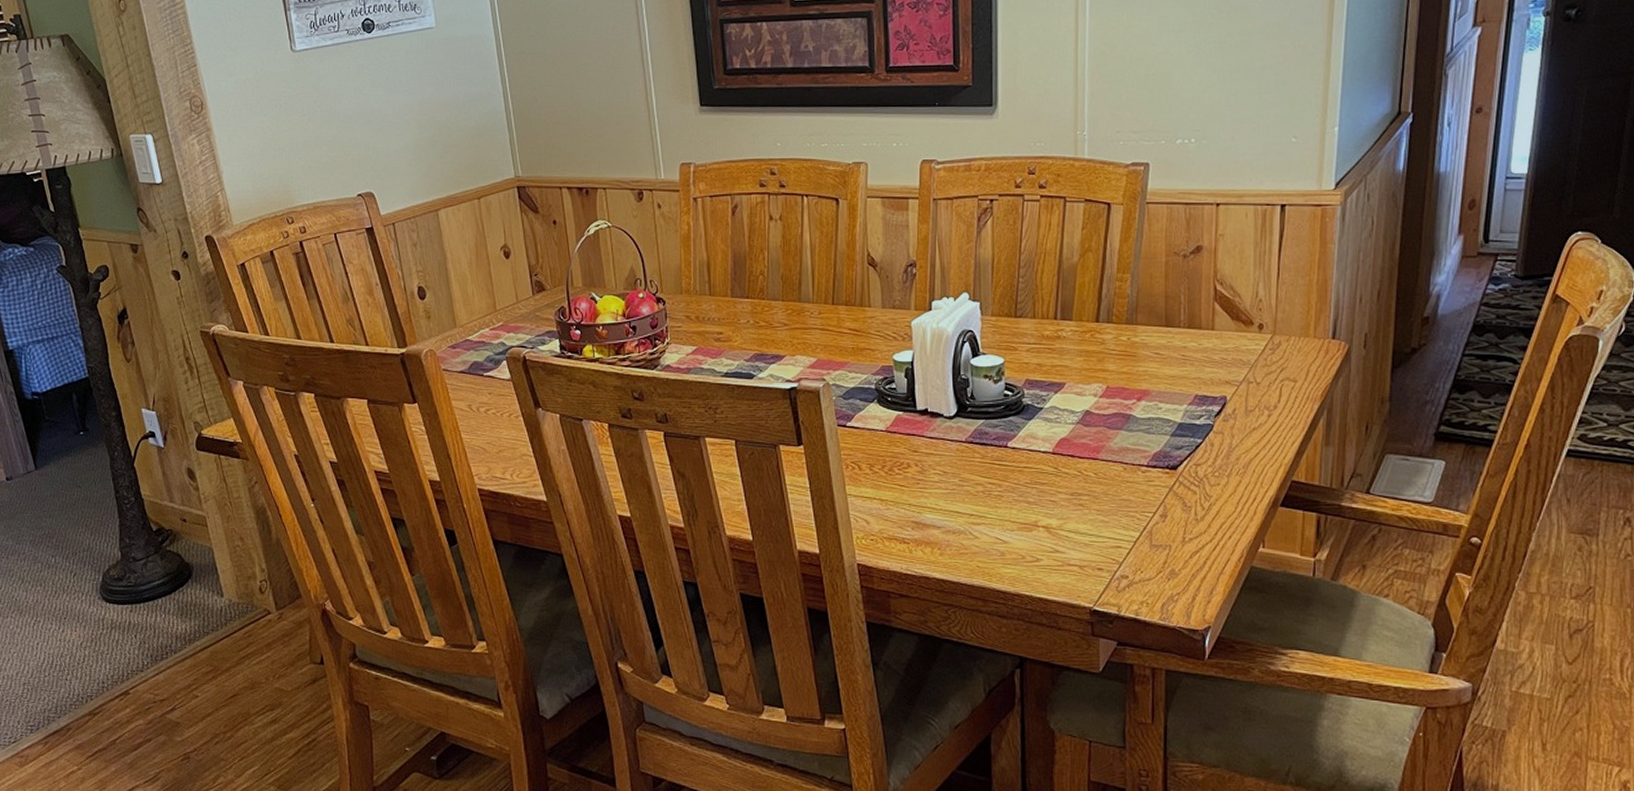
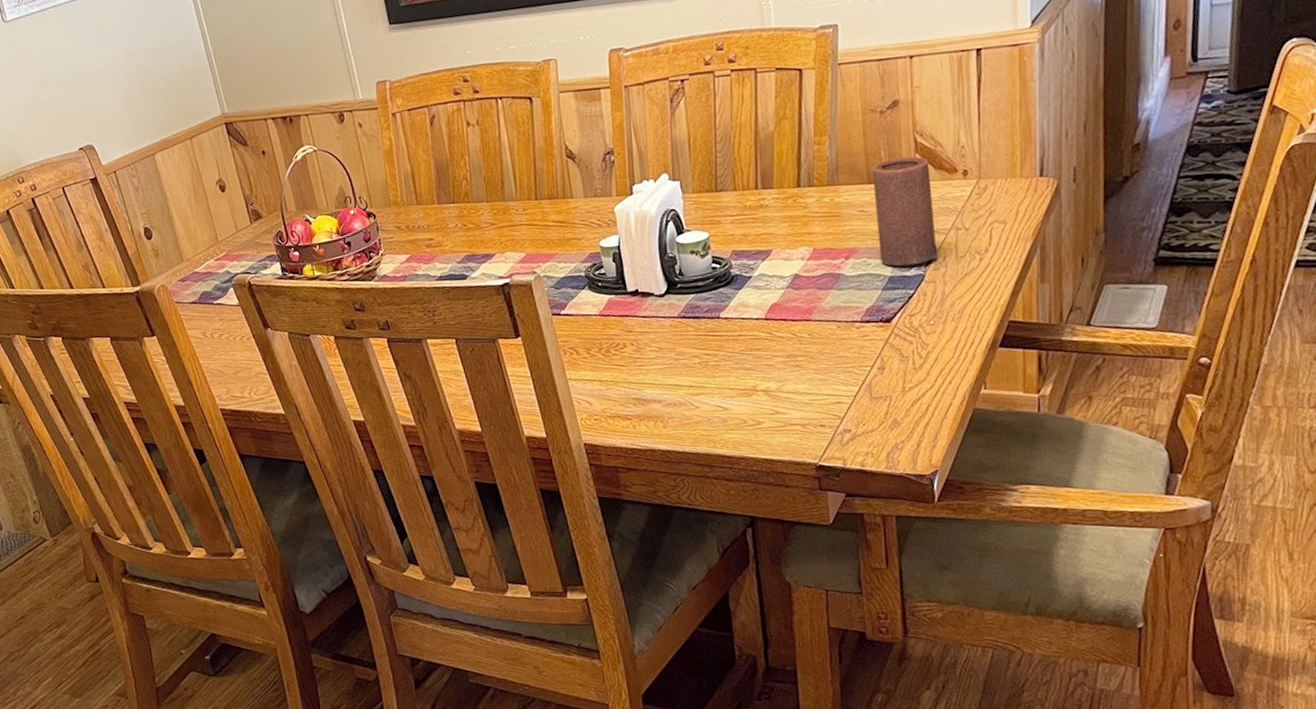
candle: none [1170,305,1229,414] -> present [871,156,939,267]

